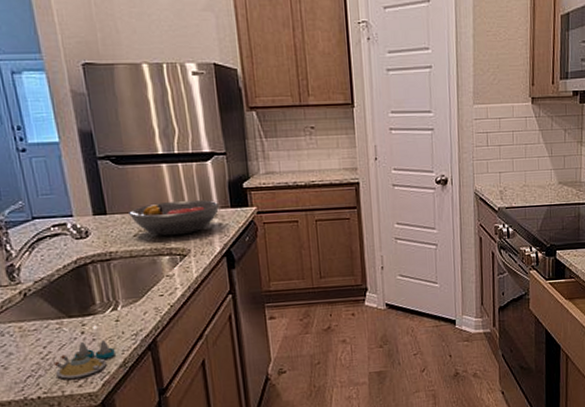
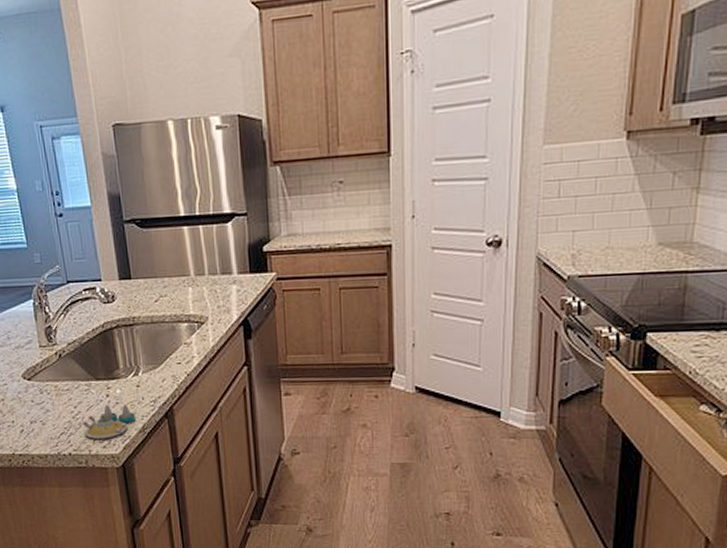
fruit bowl: present [129,200,220,236] -> none [151,264,239,303]

